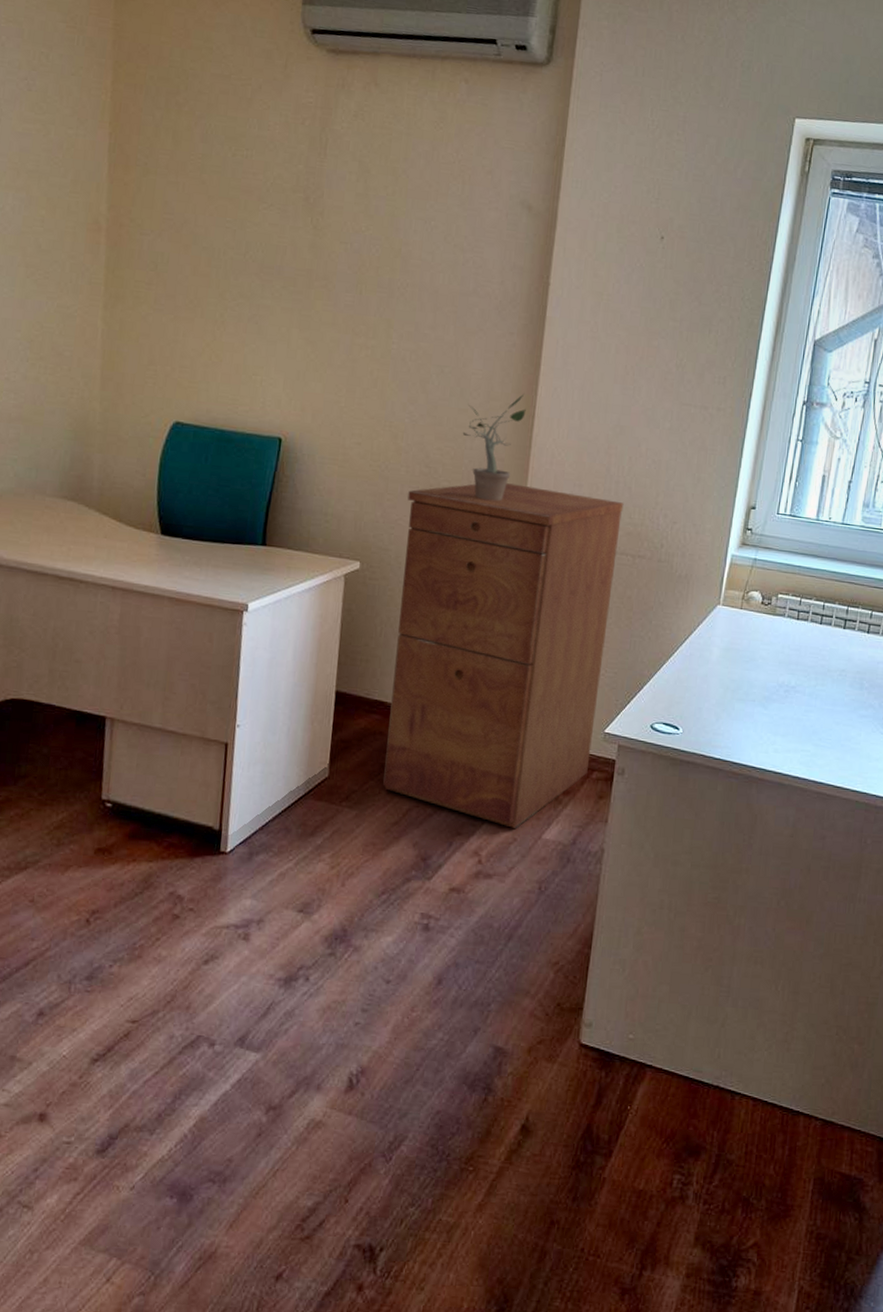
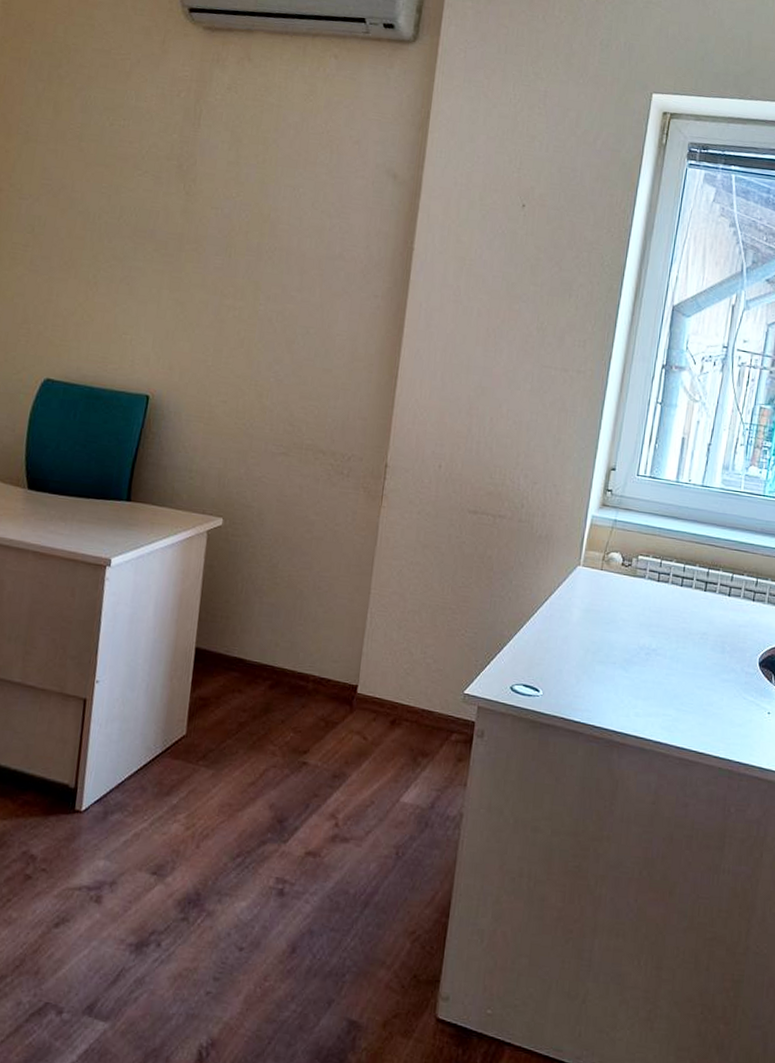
filing cabinet: present [383,483,624,828] -> none [241,442,485,791]
potted plant: present [462,393,526,502] -> none [326,354,389,460]

